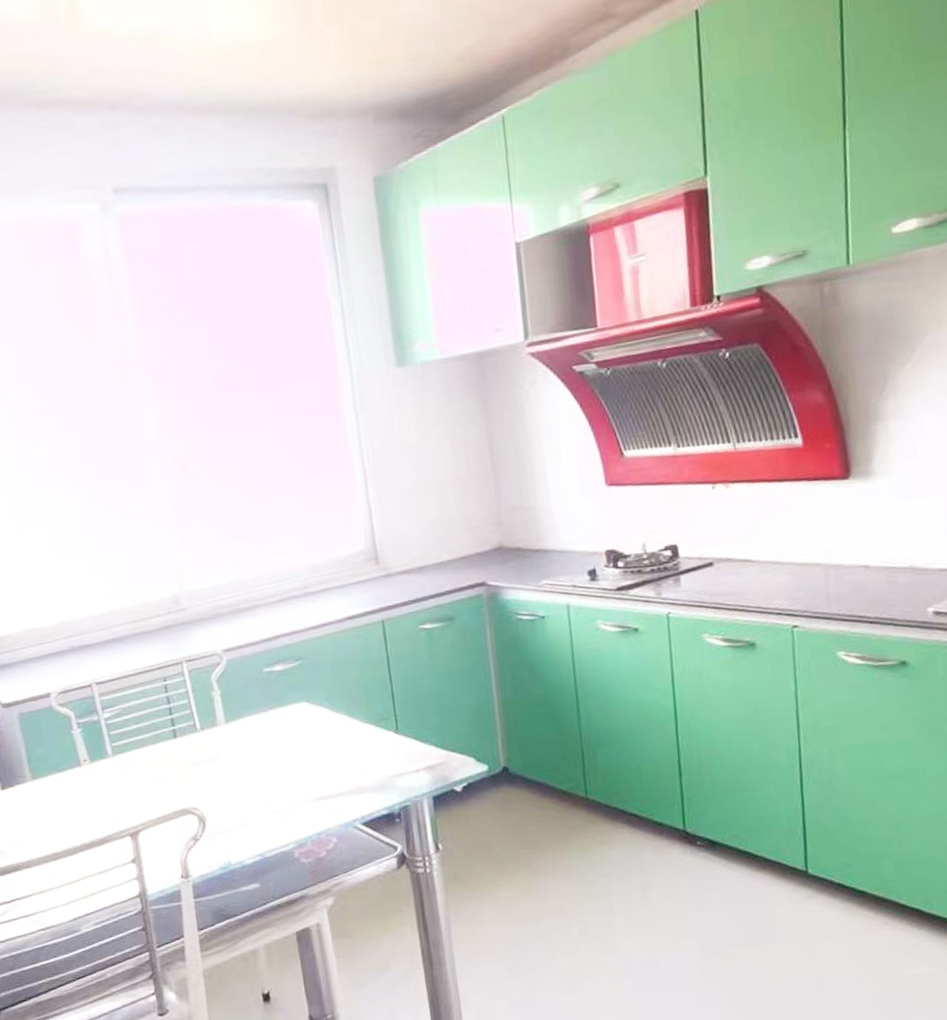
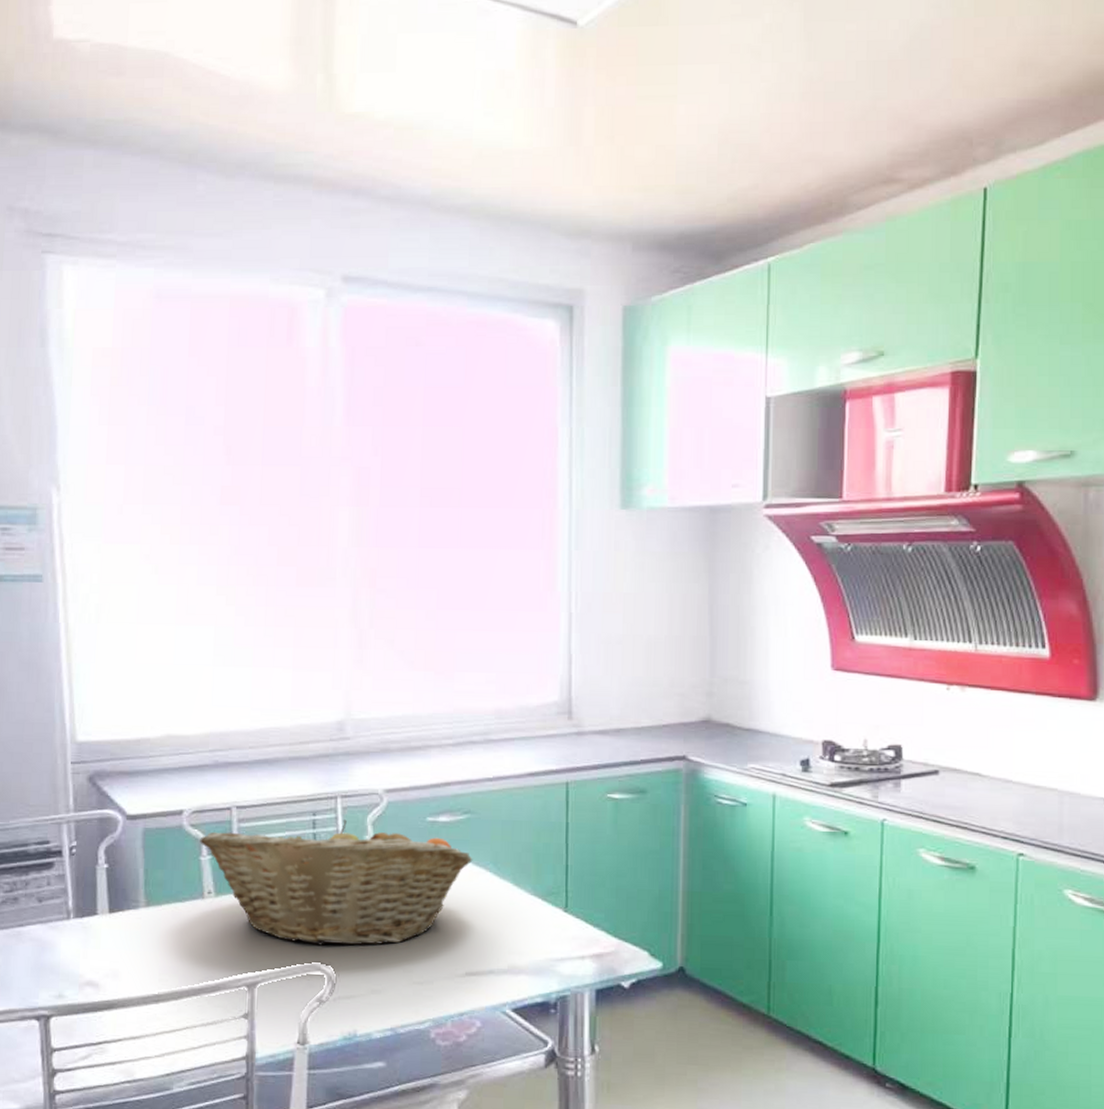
fruit basket: none [69,681,310,793] -> present [200,819,473,946]

